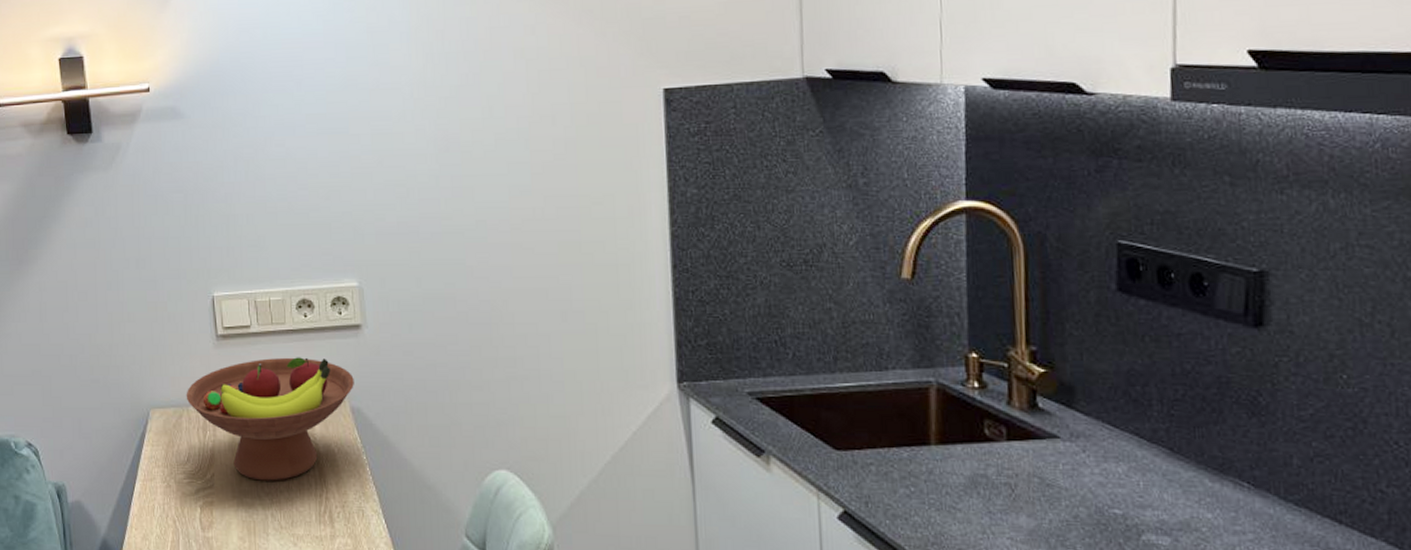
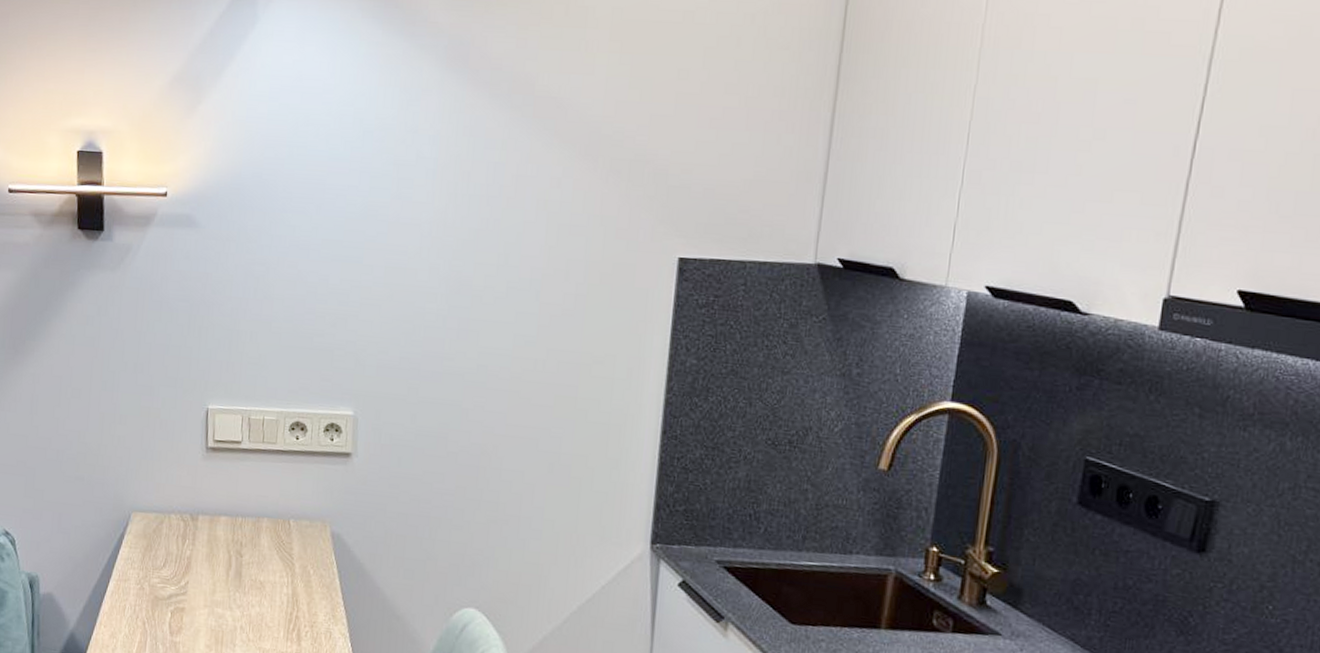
fruit bowl: present [186,357,354,481] -> none [169,475,338,595]

